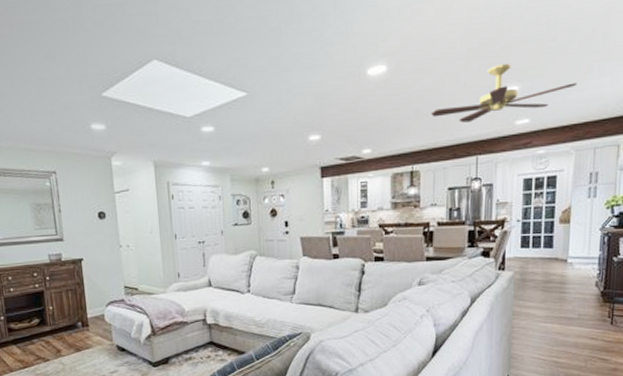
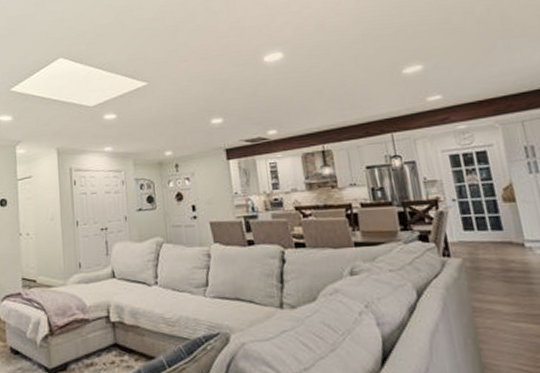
ceiling fan: present [430,64,577,123] -> none [334,45,485,101]

